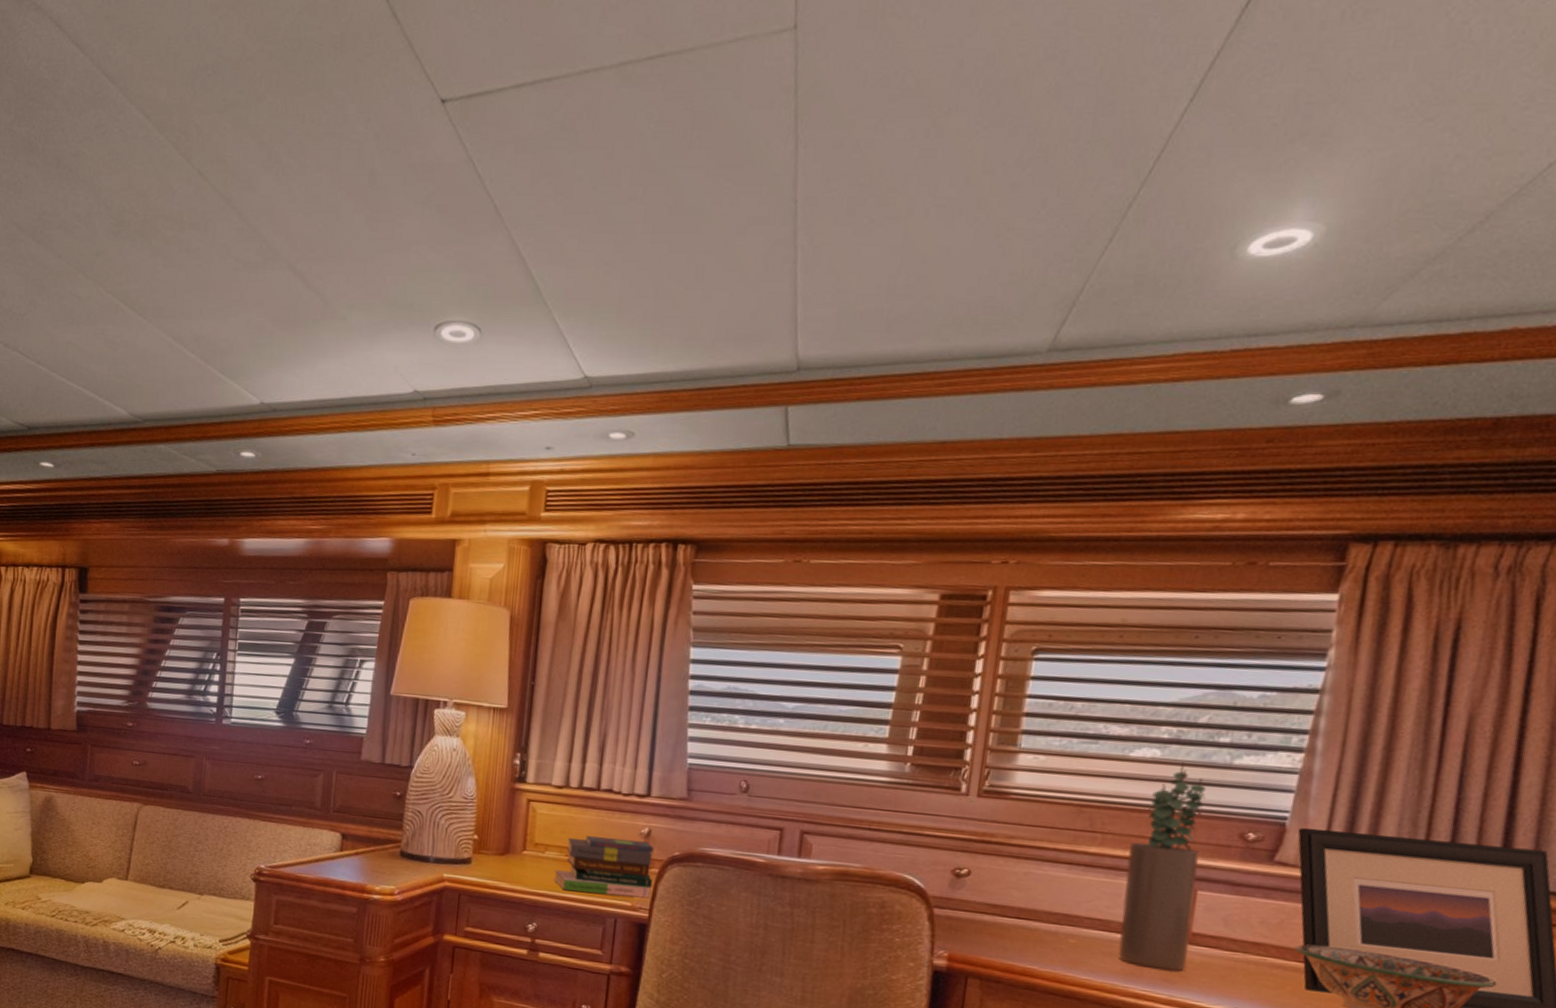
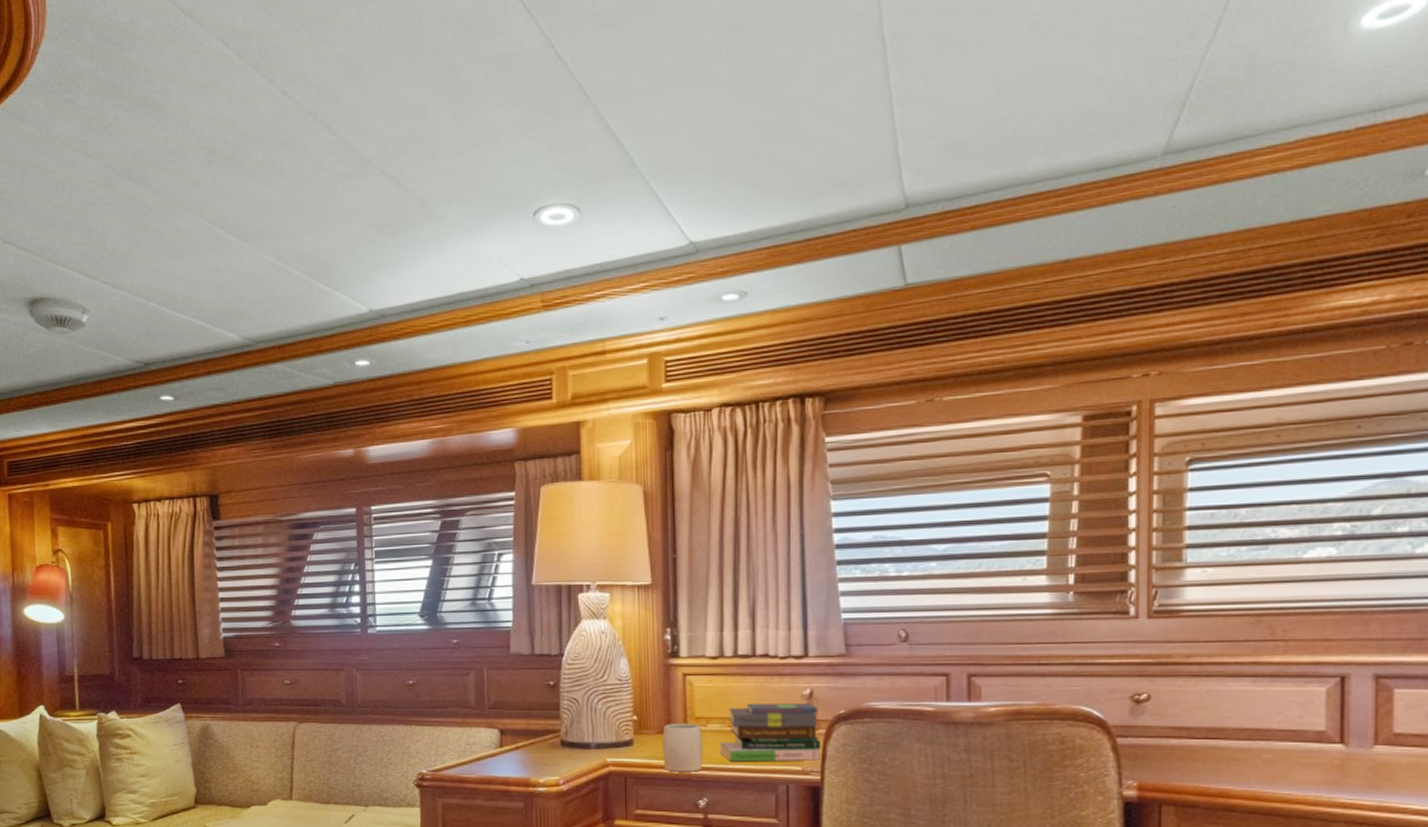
mug: none [498,846,540,896] -> present [662,723,703,772]
vase: present [1118,762,1206,973] -> none [1315,557,1393,776]

